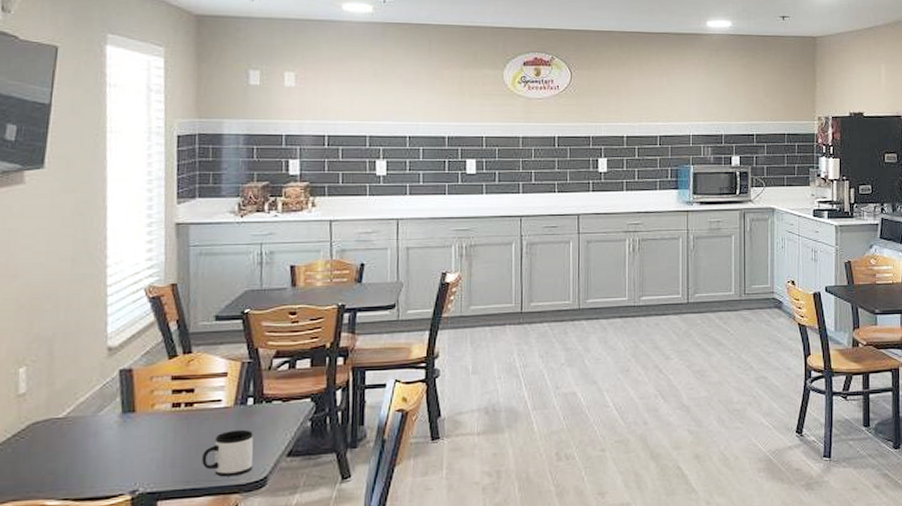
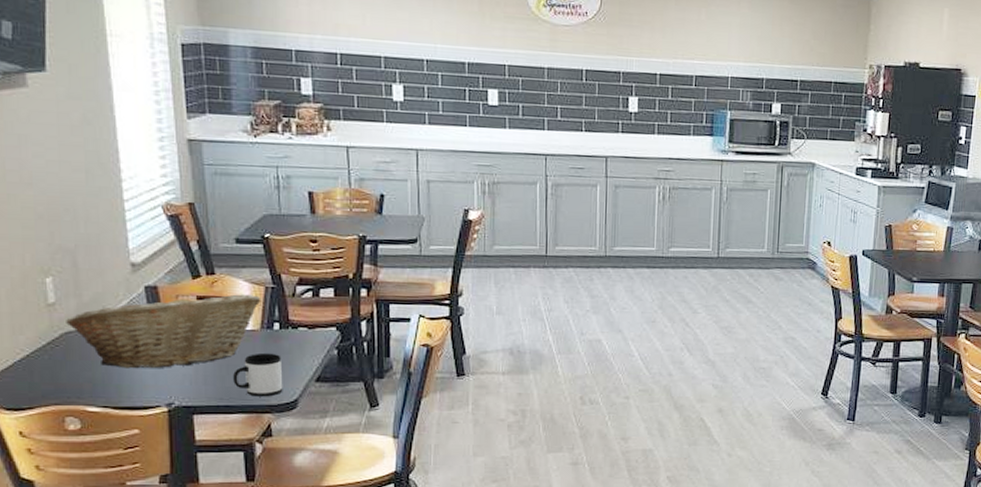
fruit basket: none [34,371,237,457] -> present [66,294,261,369]

